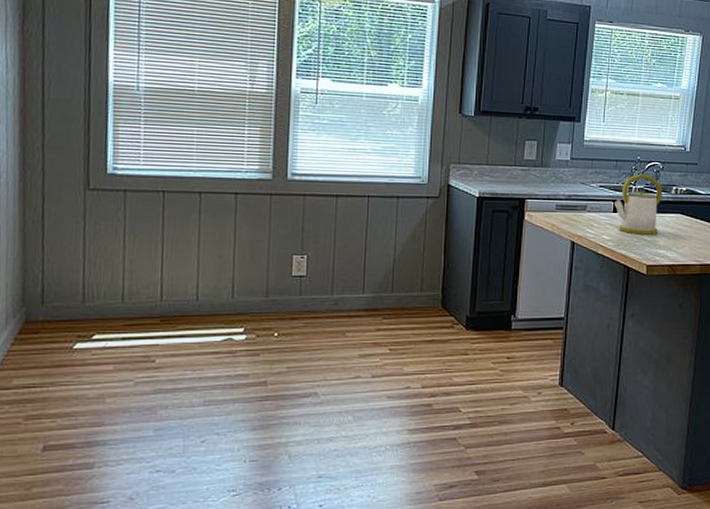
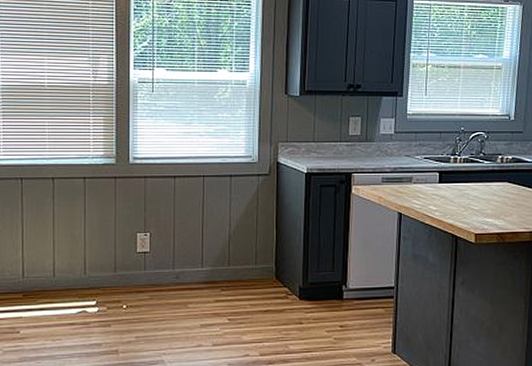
kettle: present [613,173,663,235] -> none [439,144,488,204]

